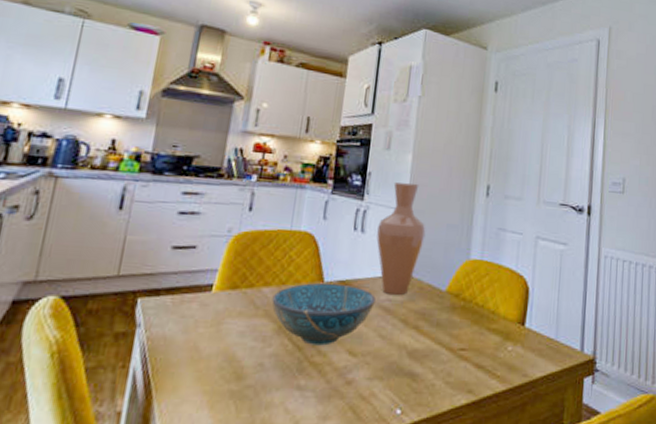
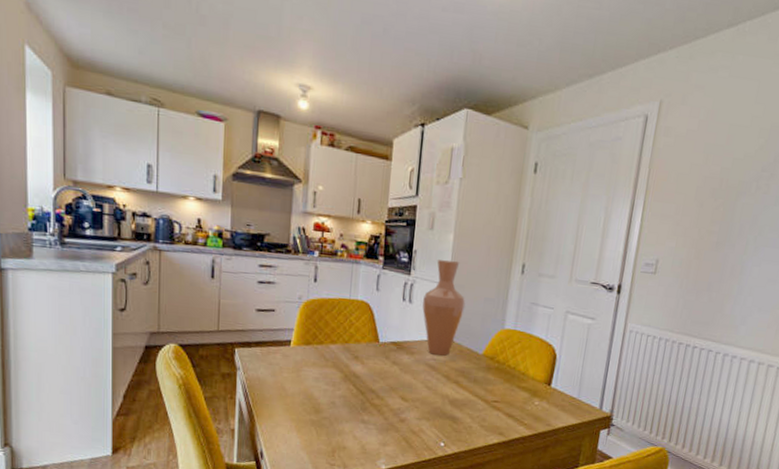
decorative bowl: present [271,283,376,346] -> none [338,343,422,392]

